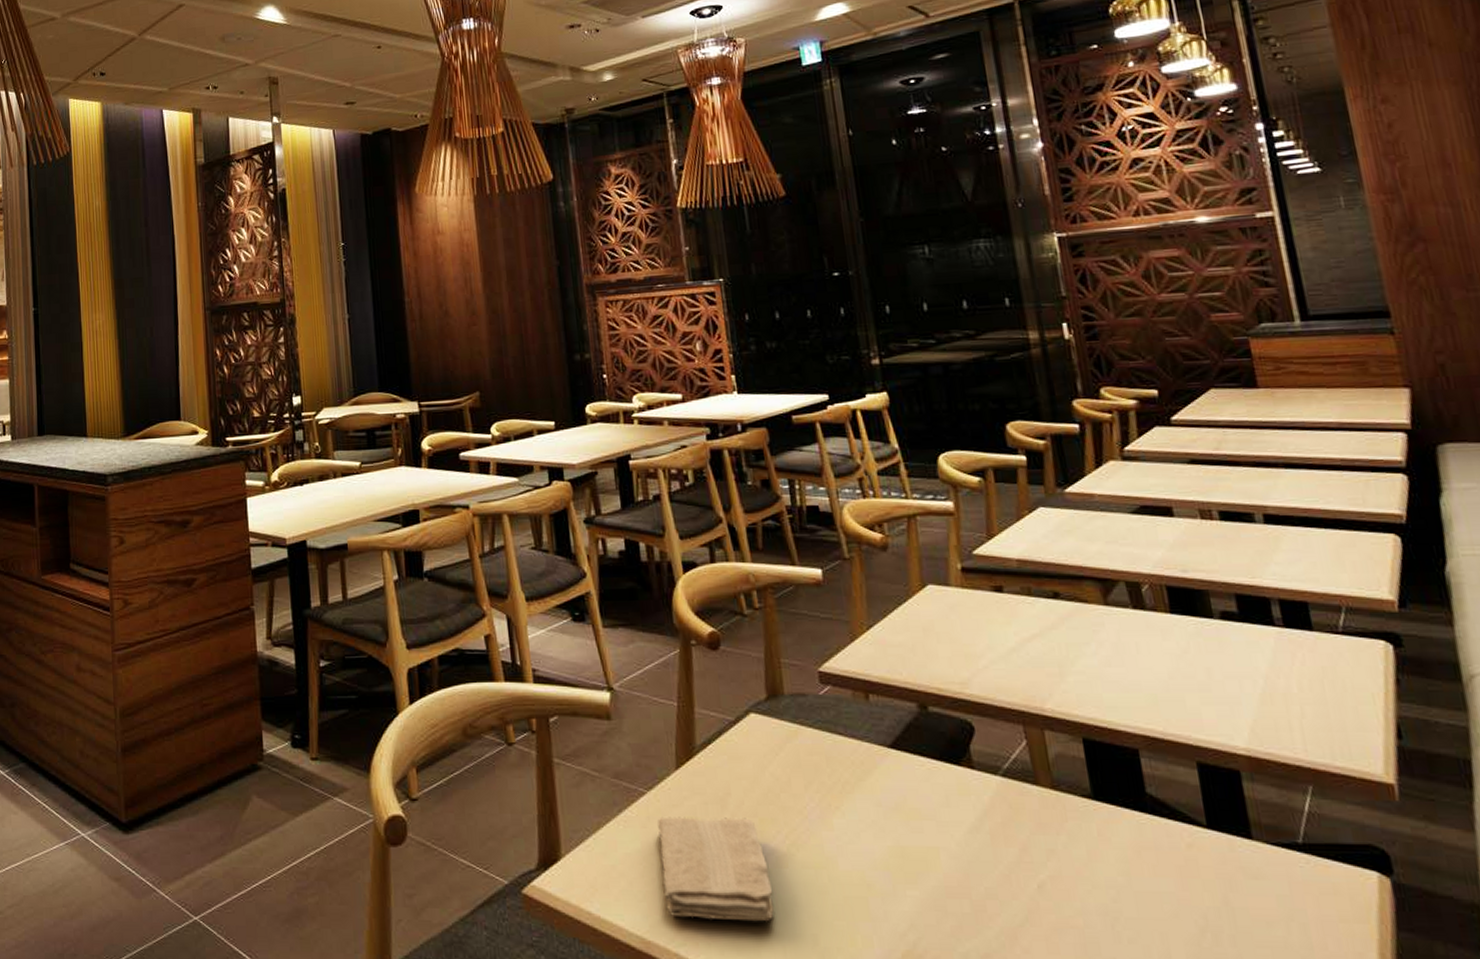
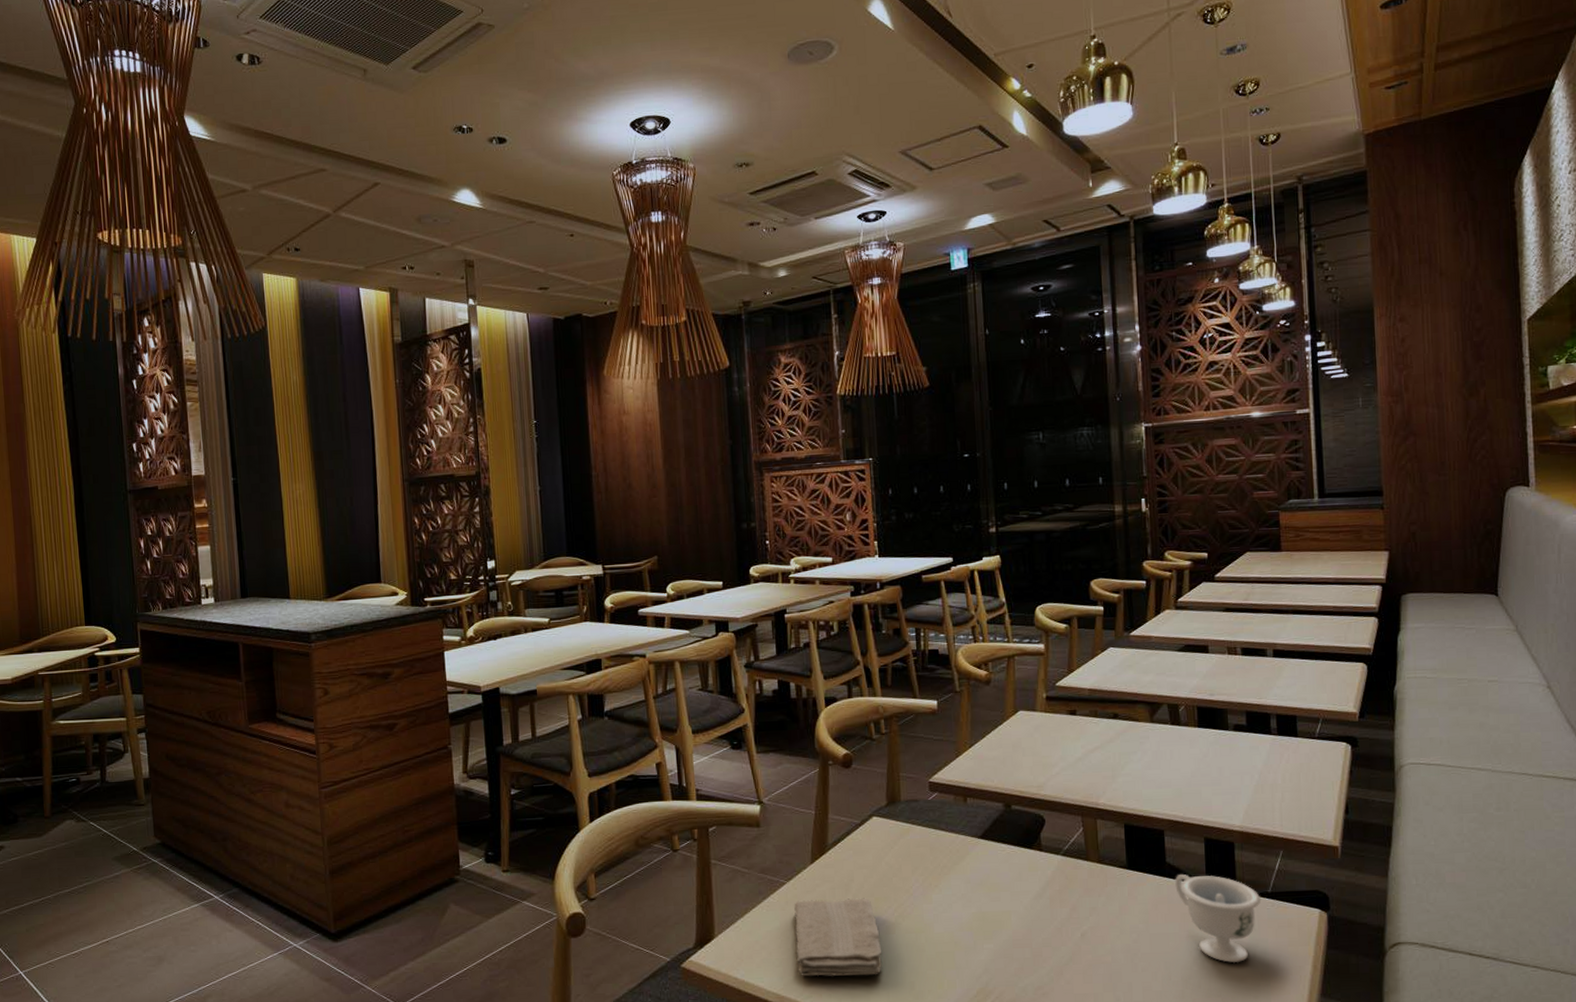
teacup: none [1161,810,1290,942] -> present [1175,873,1261,964]

